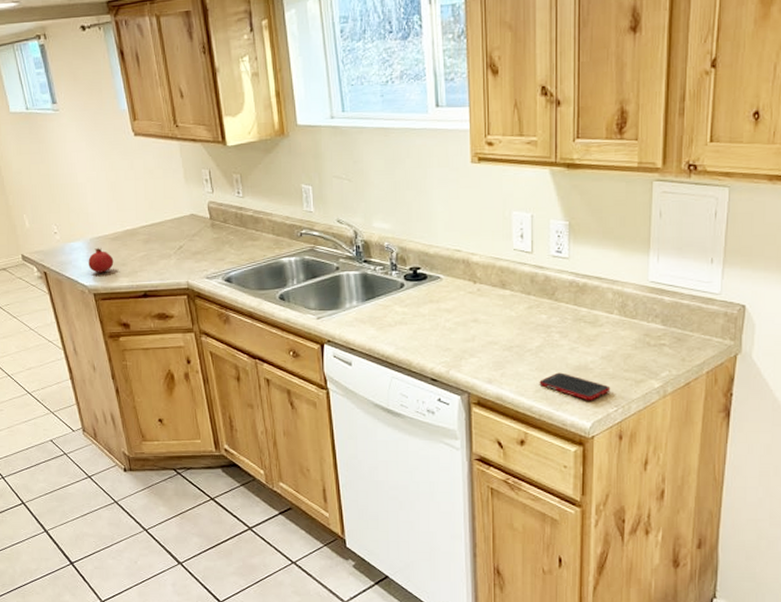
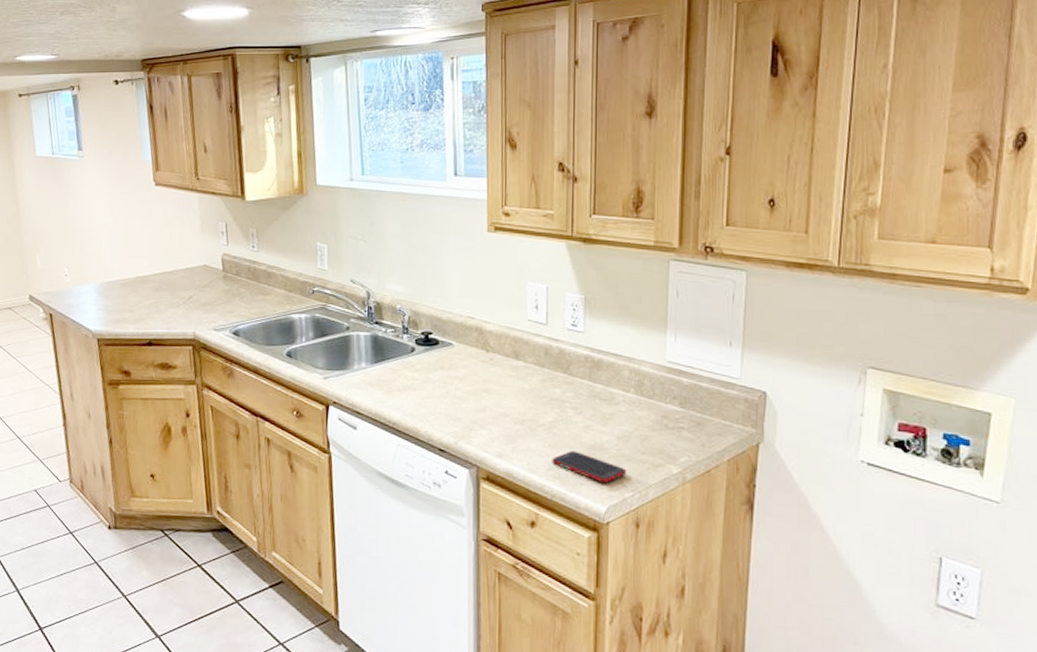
fruit: present [88,247,114,273] -> none [95,292,122,318]

